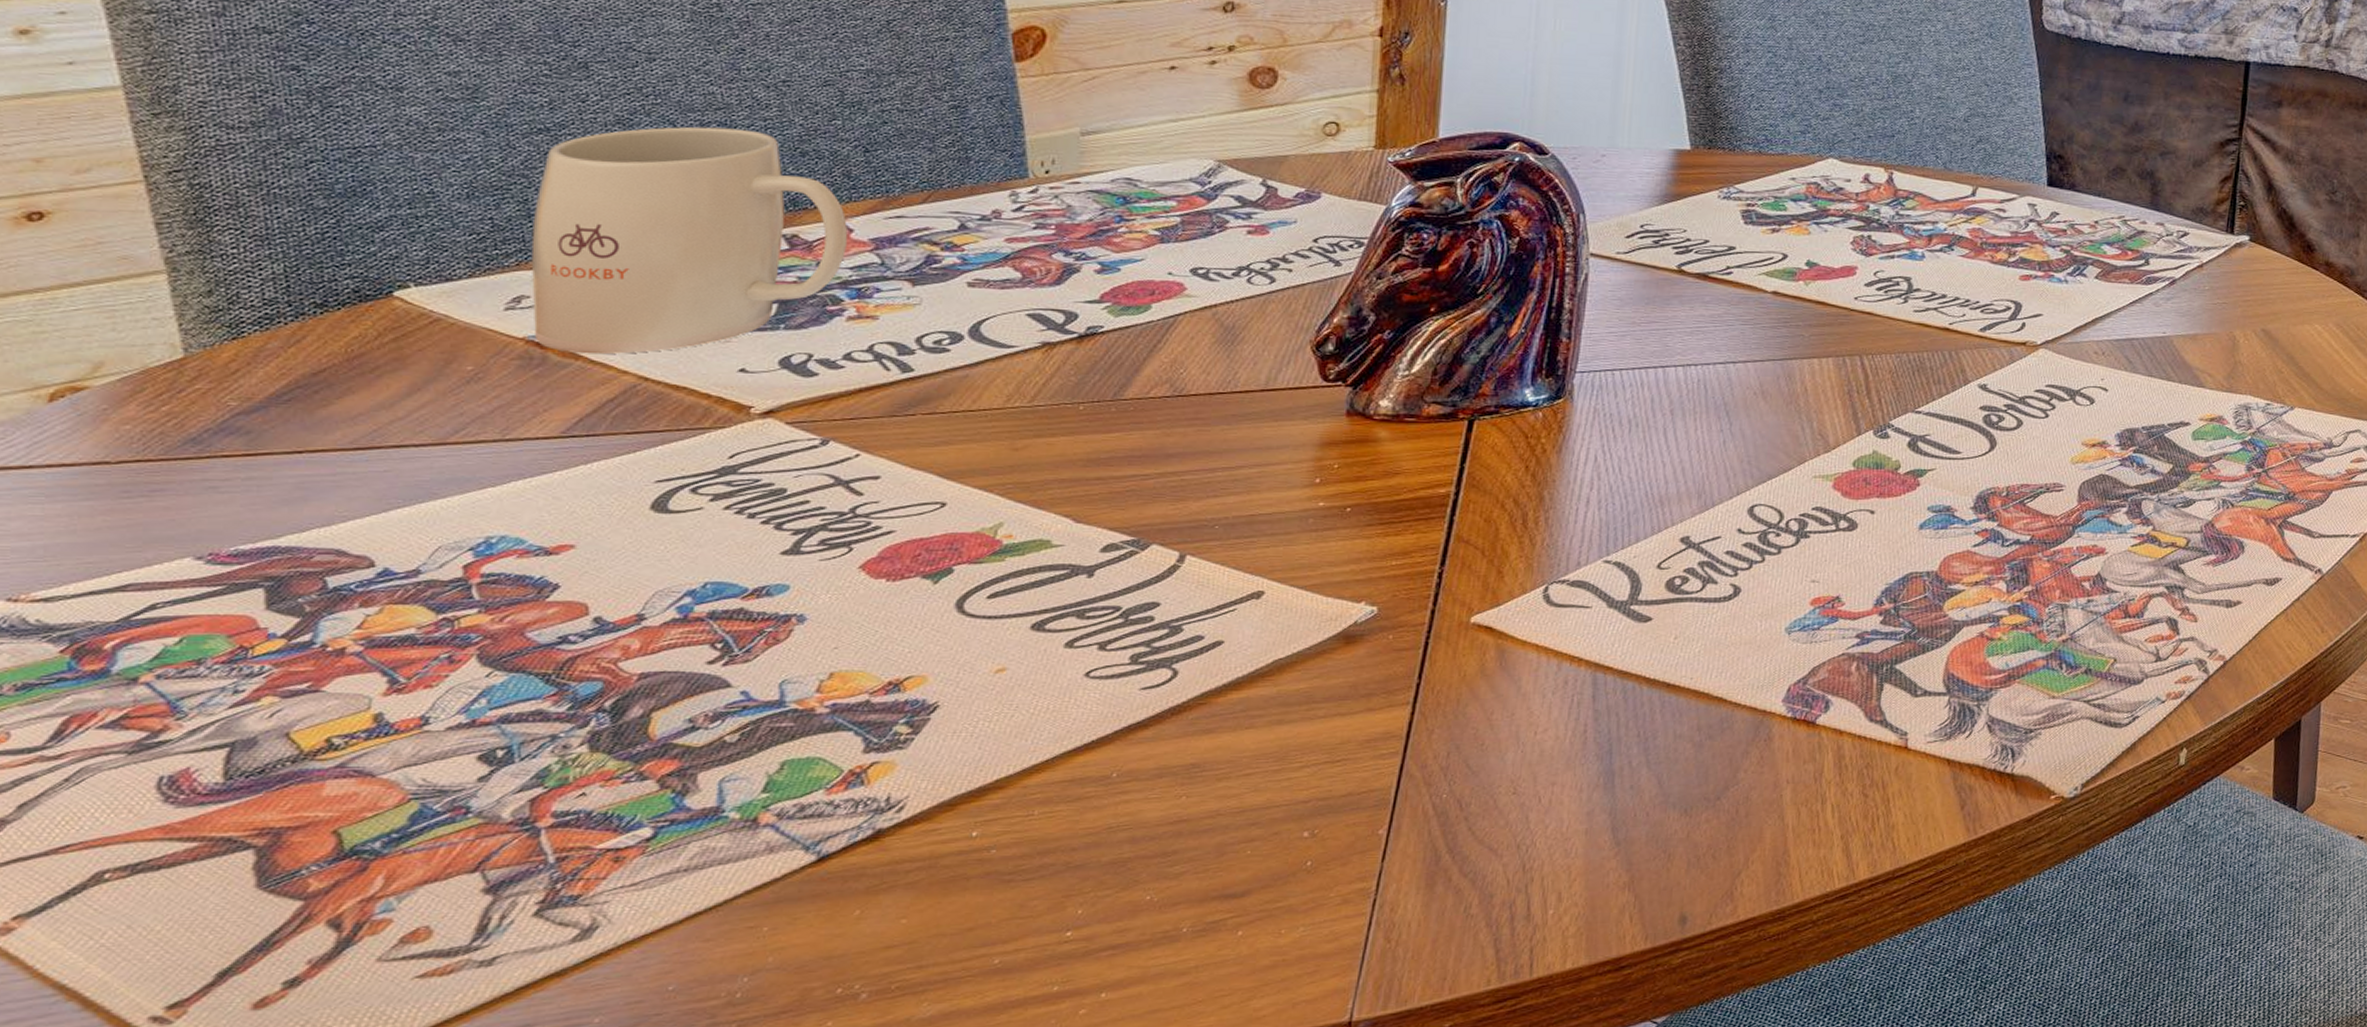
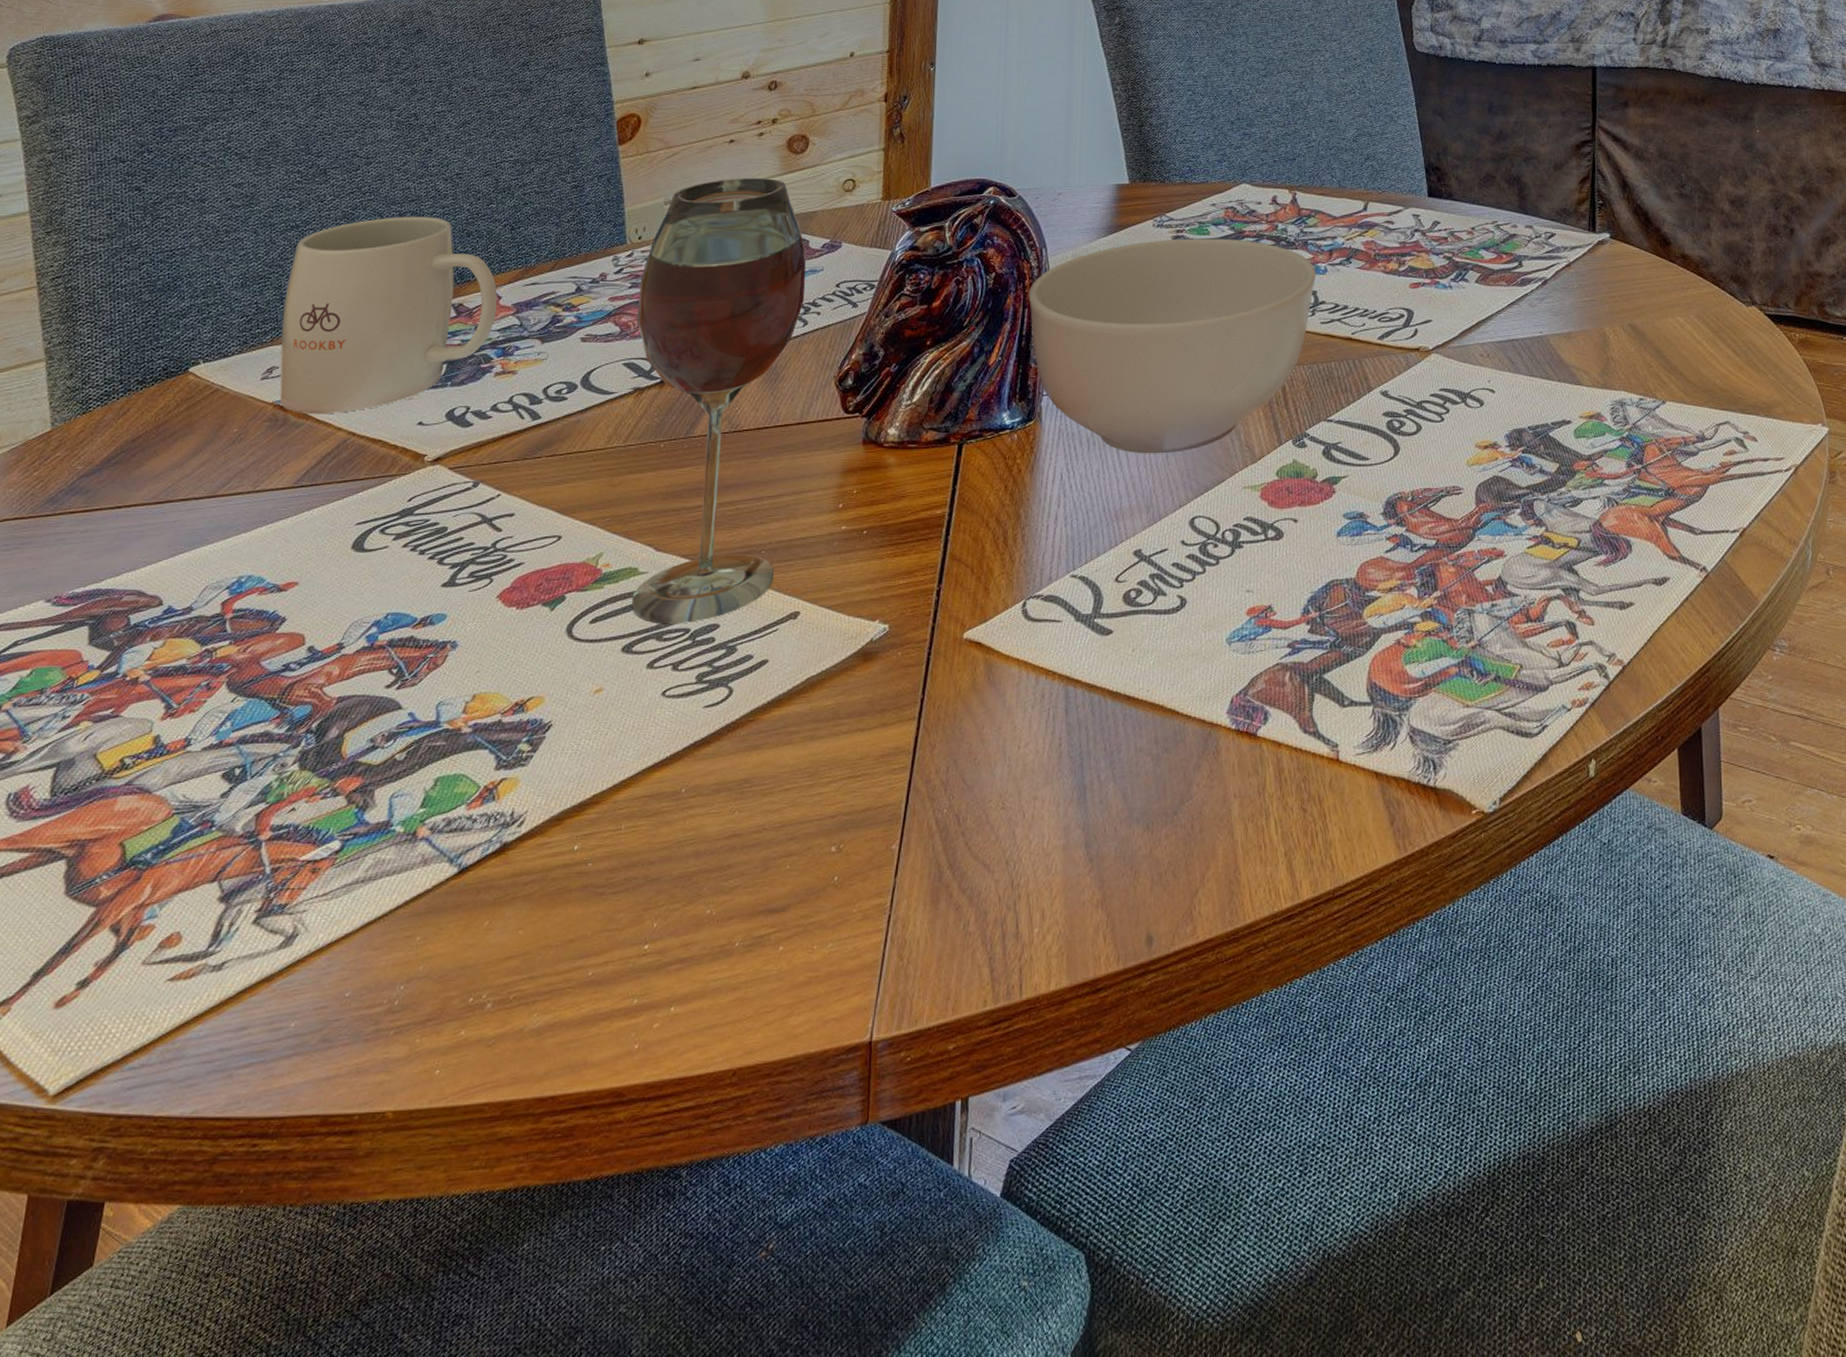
wineglass: none [1043,111,1275,602] -> present [632,178,807,624]
bowl: none [1560,213,1912,439] -> present [1028,238,1317,454]

